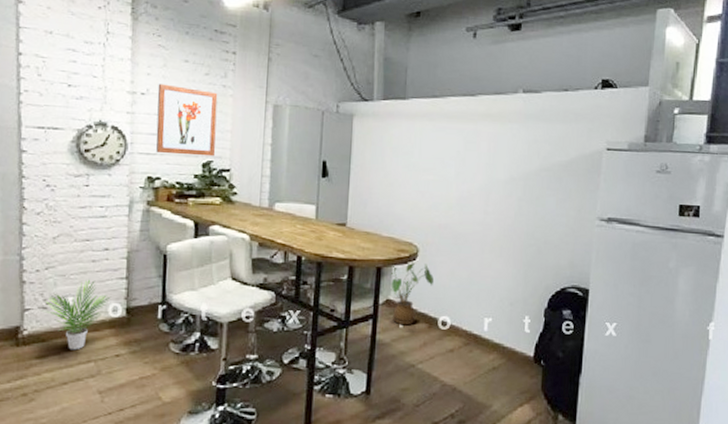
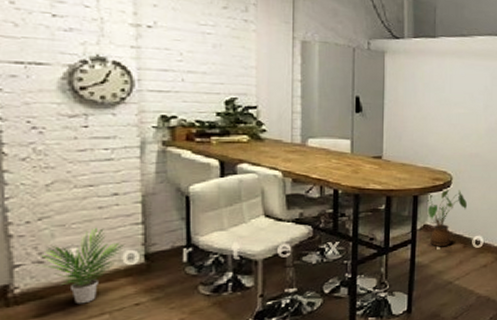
wall art: present [156,83,218,157] -> none [167,16,240,94]

